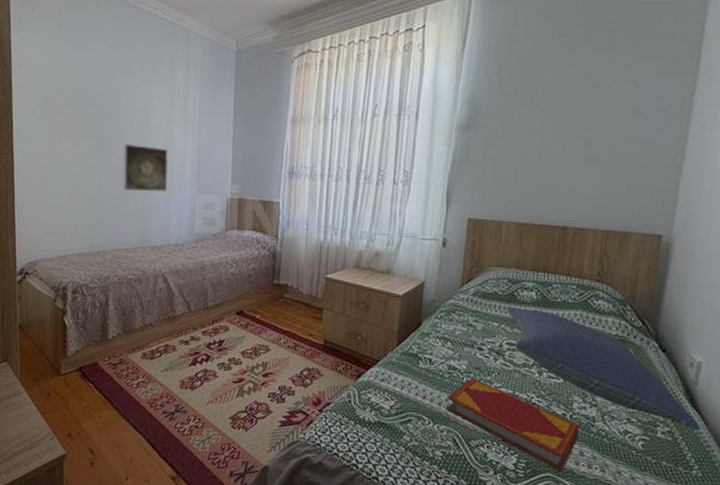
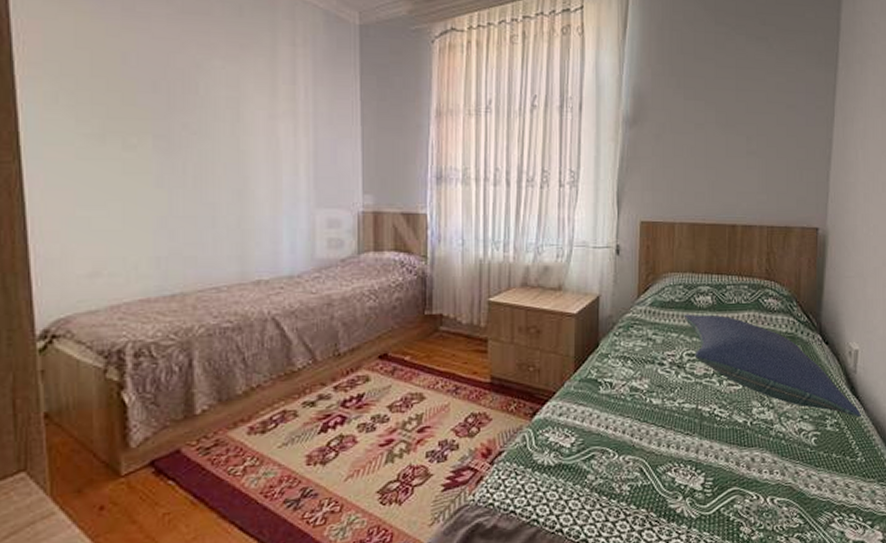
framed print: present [123,143,169,193] -> none [204,144,274,209]
hardback book: present [445,378,579,472] -> none [630,397,759,483]

